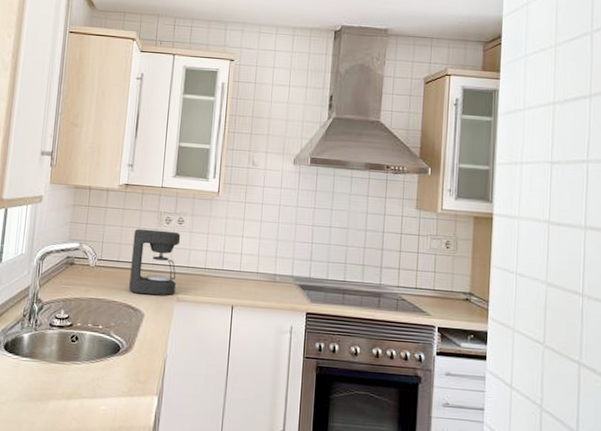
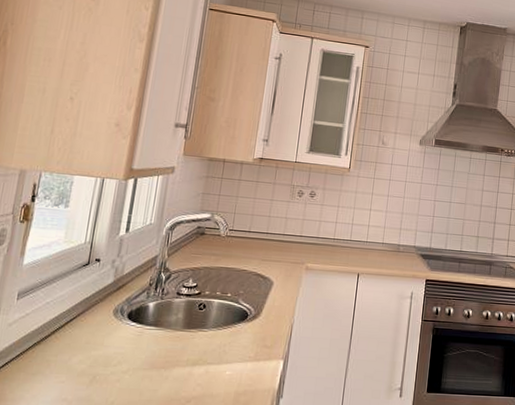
coffee maker: present [129,228,181,296] -> none [259,200,312,265]

